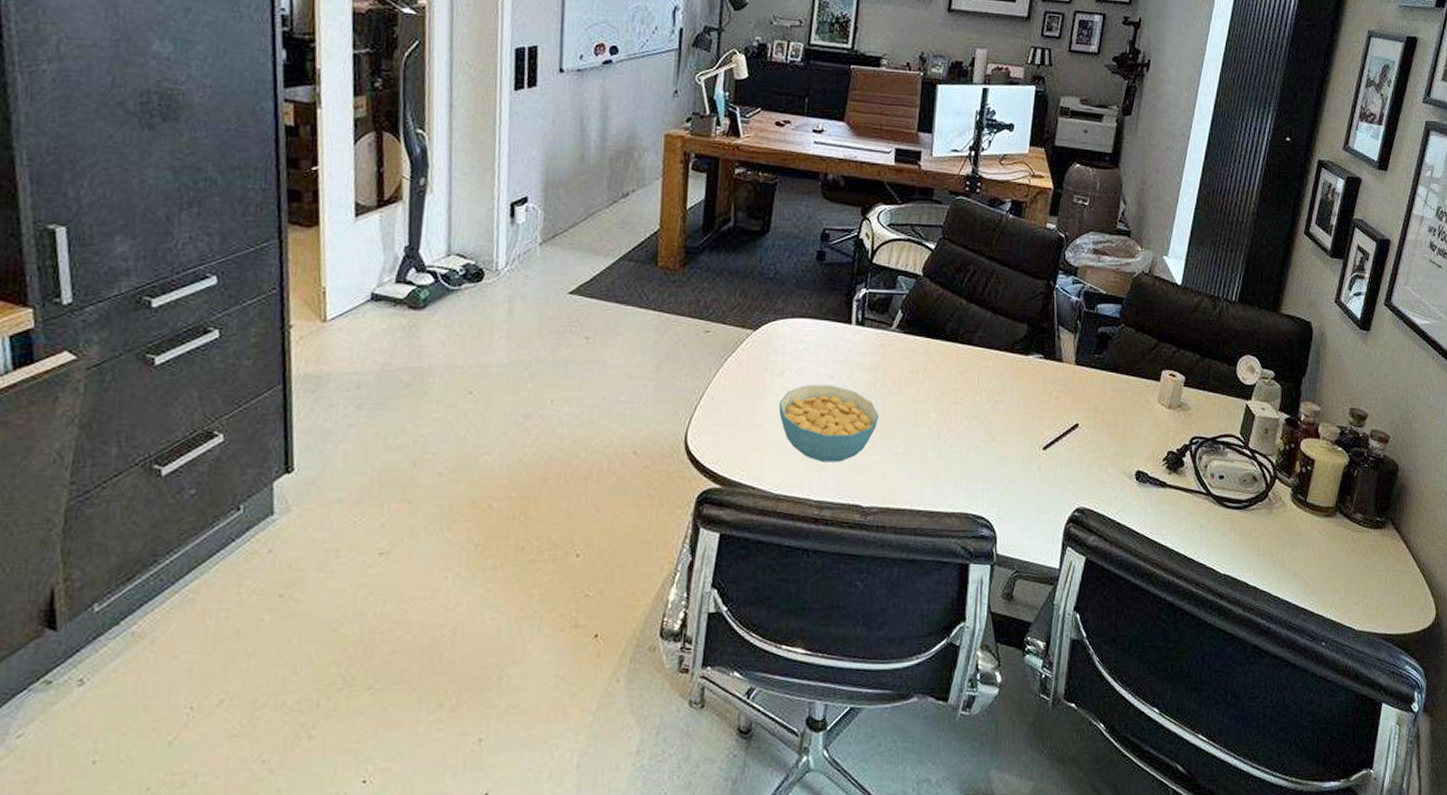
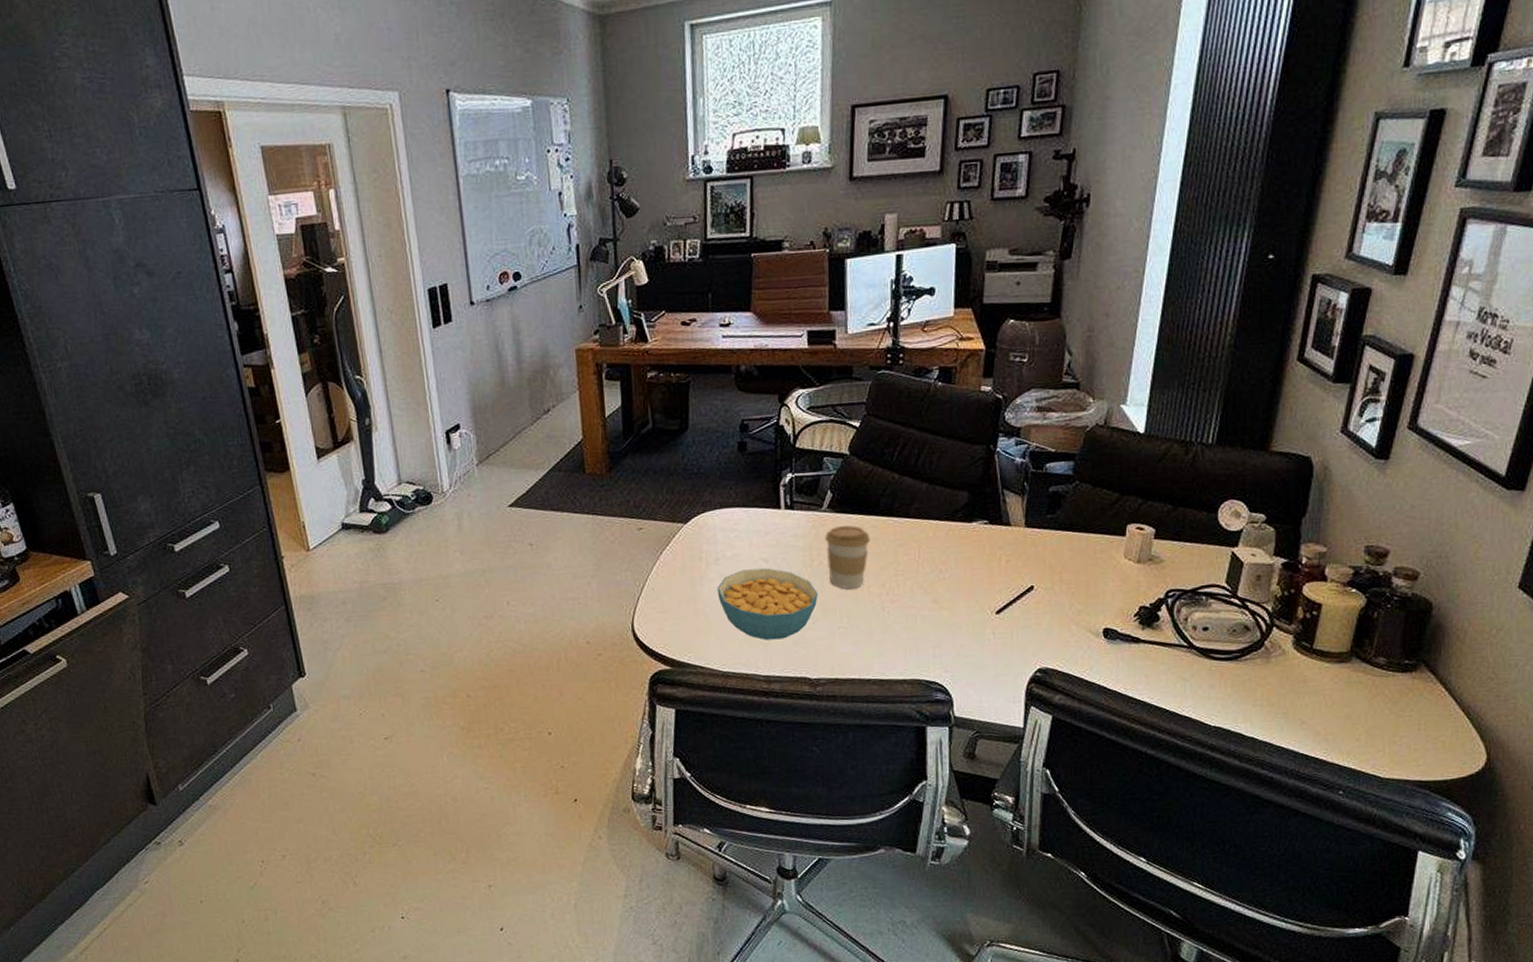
coffee cup: none [891,348,935,414] -> present [825,525,871,590]

